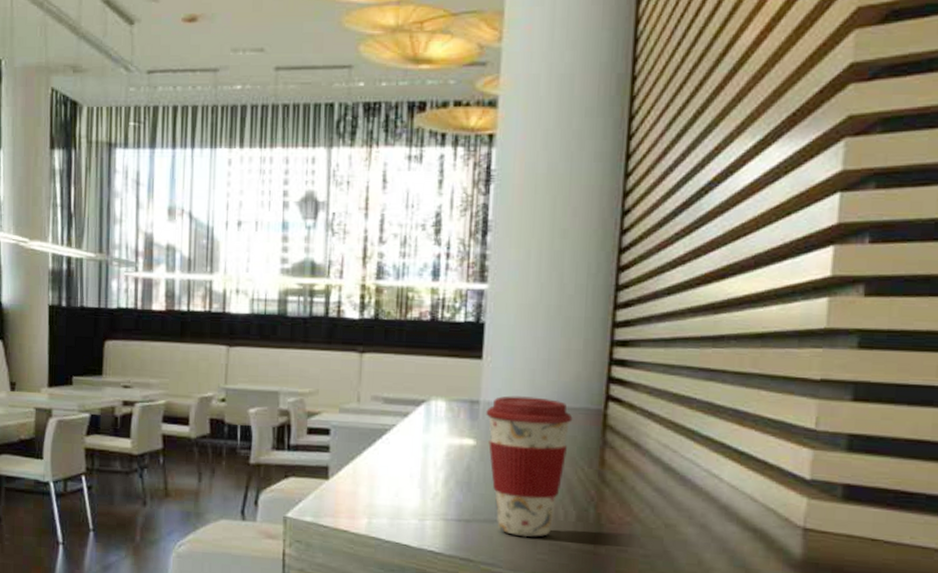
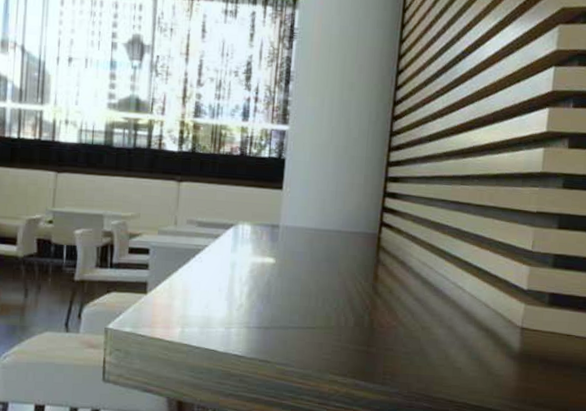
coffee cup: present [486,395,573,538] -> none [284,221,354,341]

